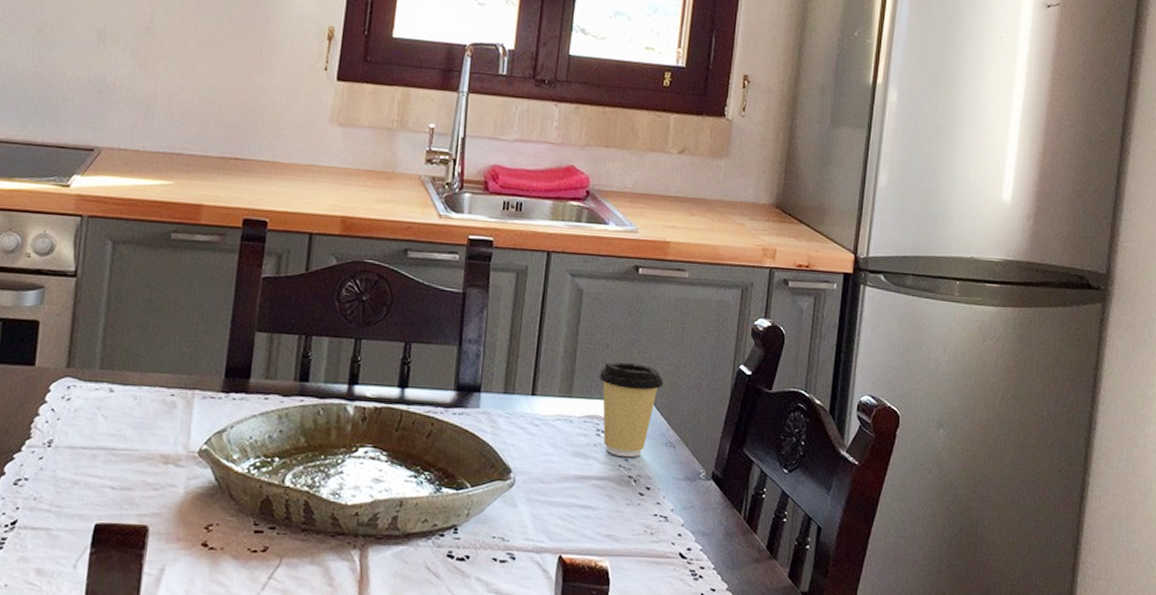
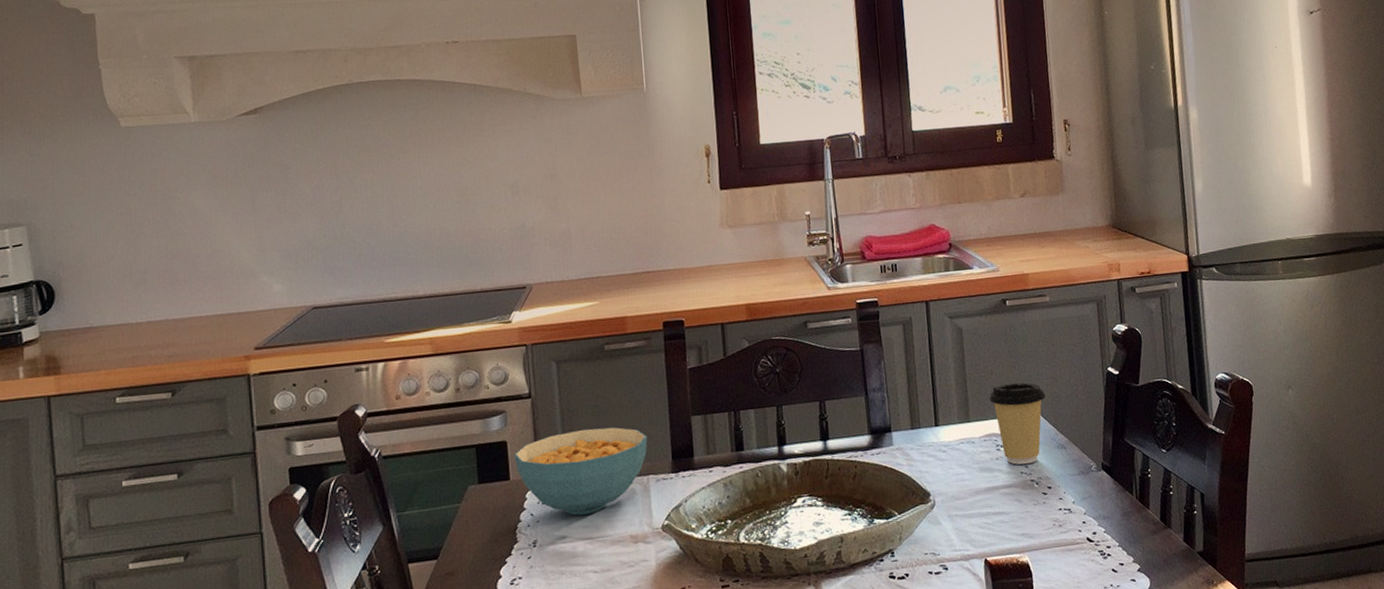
cereal bowl: none [44,323,202,421] -> present [514,427,648,516]

